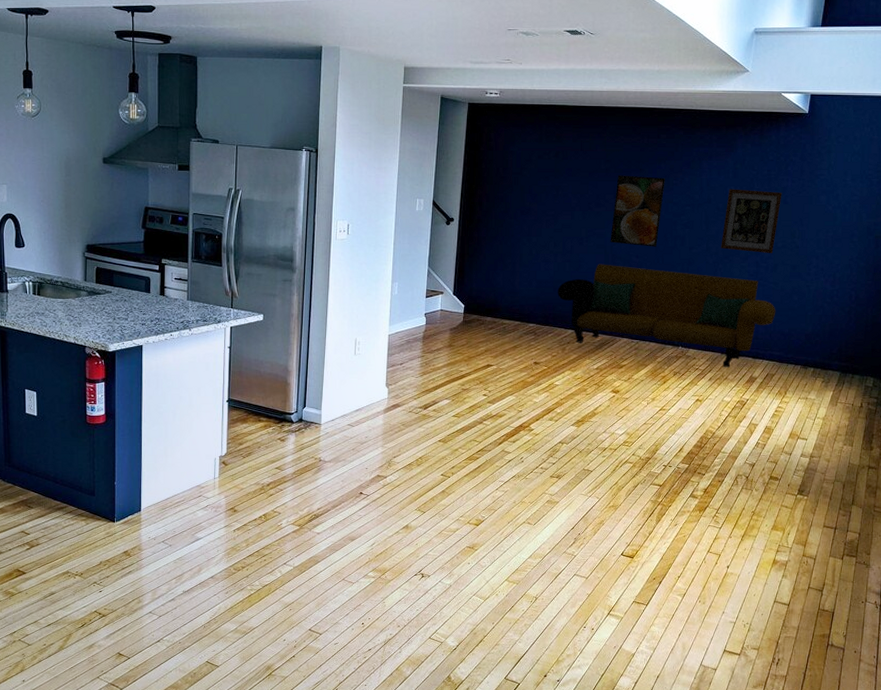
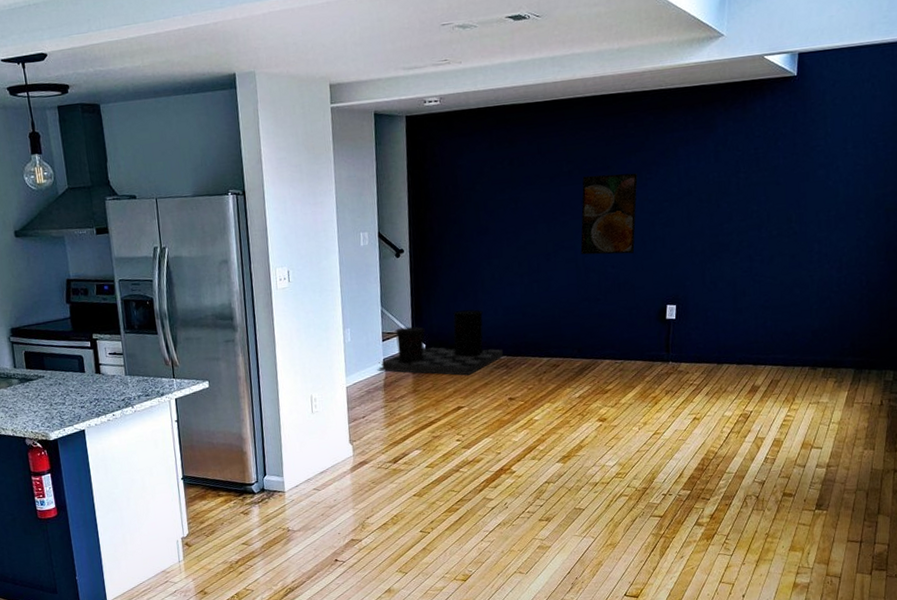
waste bin: none [418,279,534,337] -> present [377,309,504,376]
sofa: present [557,264,776,368] -> none [527,276,776,379]
wall art: present [721,189,782,254] -> none [707,172,774,246]

